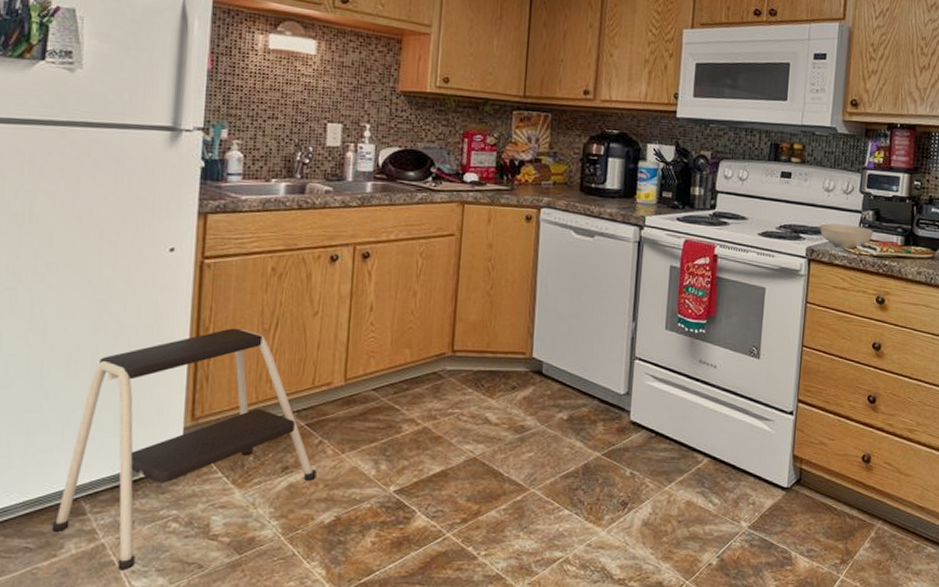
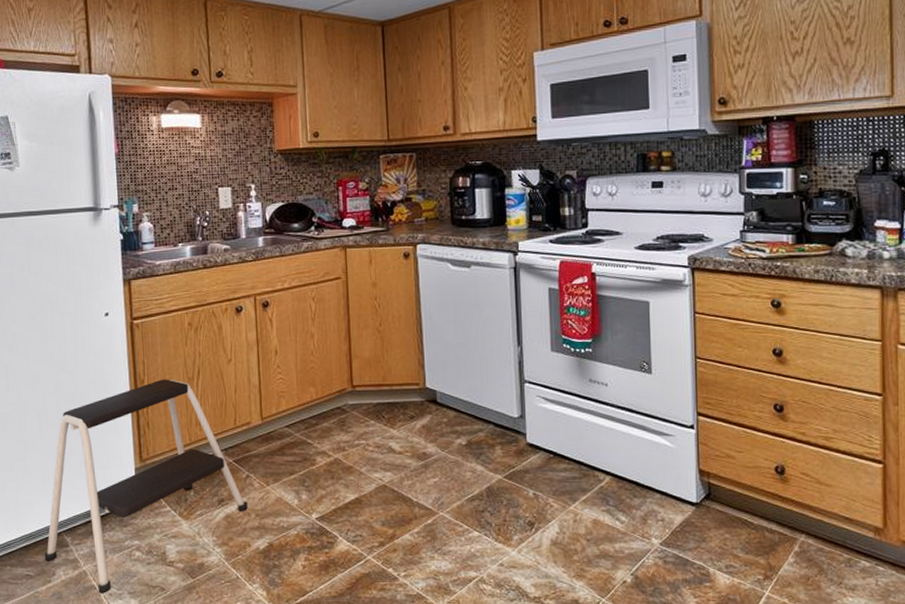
bowl: present [819,223,874,249] -> none [699,228,761,254]

